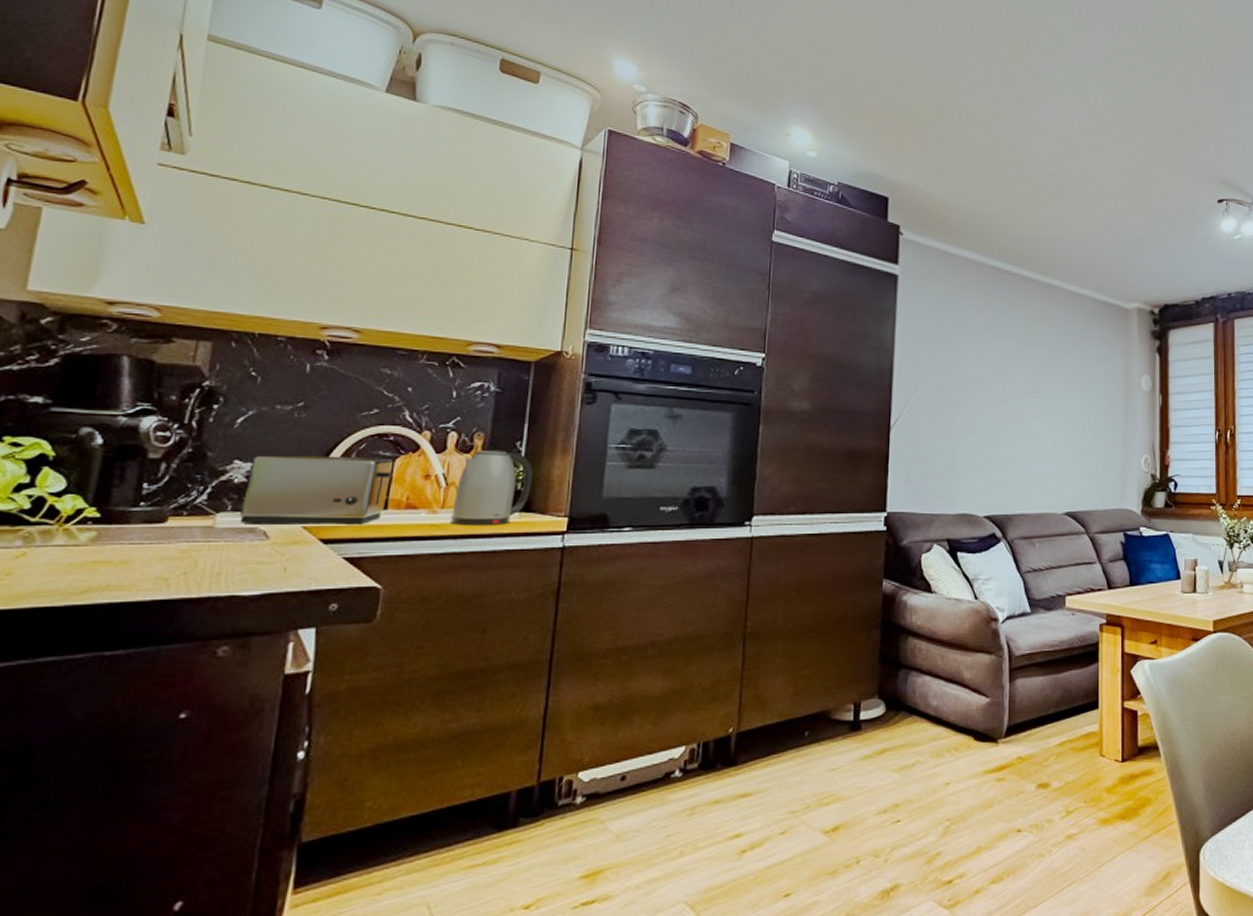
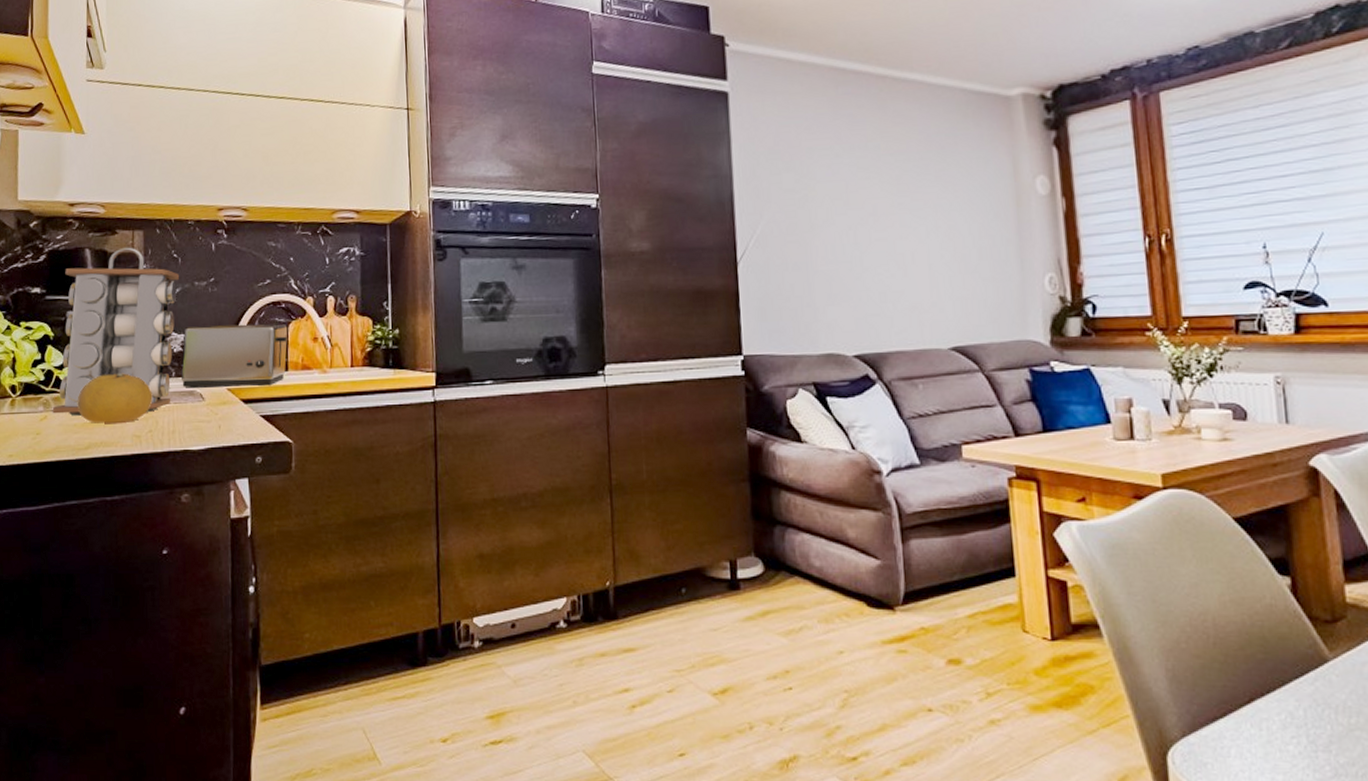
spice rack: none [36,359,257,553] -> present [52,247,180,416]
fruit: none [77,504,195,563] -> present [77,373,153,423]
kettle: present [451,448,534,527] -> none [339,309,402,385]

